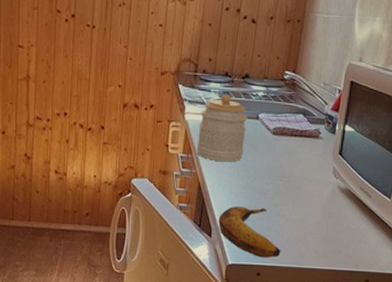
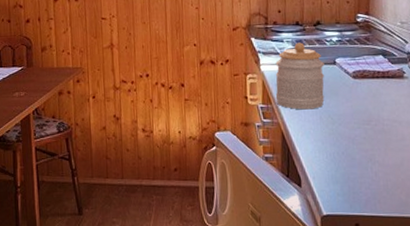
banana: present [218,207,281,258] -> none [306,154,379,207]

